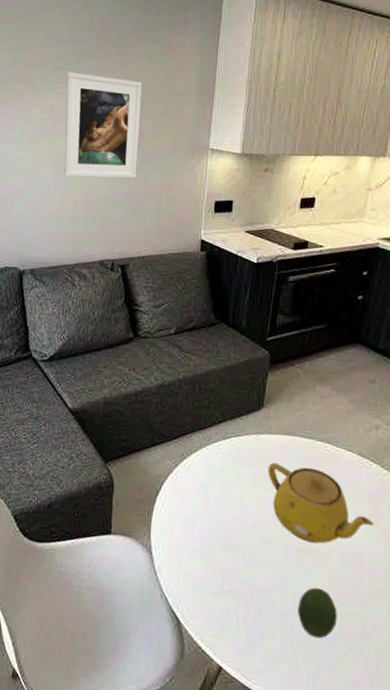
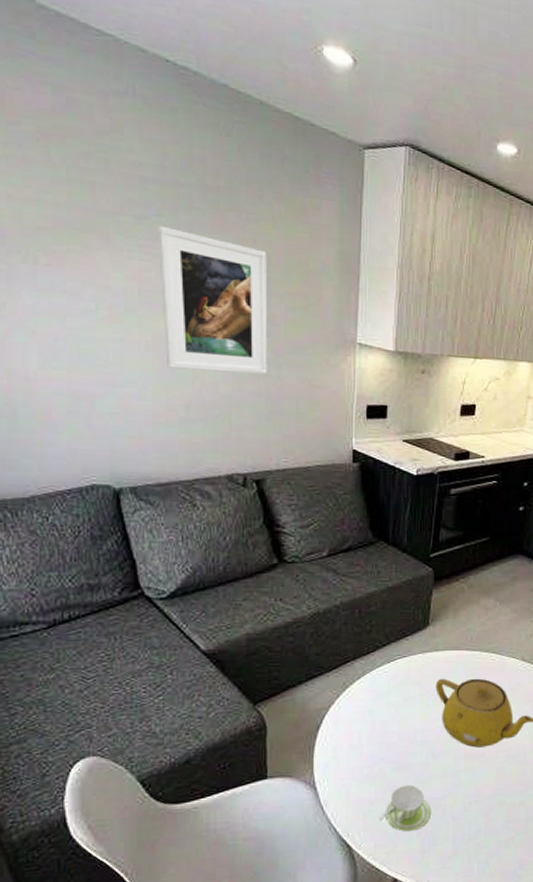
cup: none [207,568,259,619] -> present [379,785,431,832]
fruit: present [298,587,337,639] -> none [468,786,504,831]

